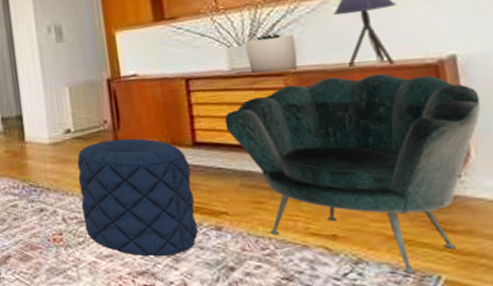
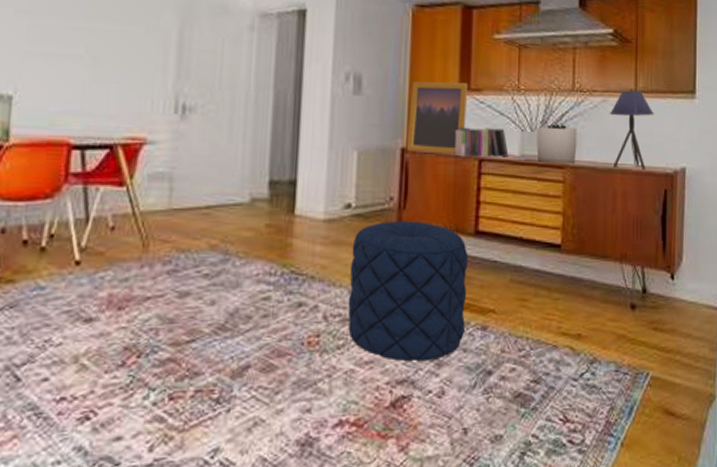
picture frame: none [107,14,166,82] -> present [406,81,468,155]
books: none [156,48,217,79] -> present [454,127,509,158]
armchair: present [224,73,481,274] -> none [507,175,695,372]

